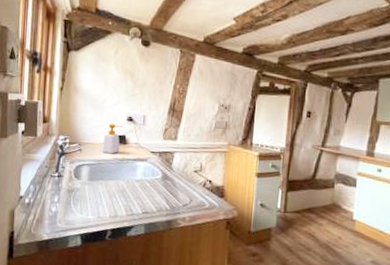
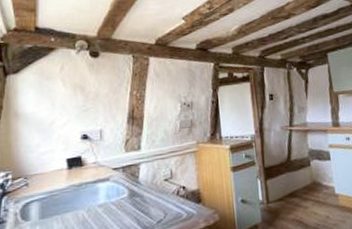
soap bottle: present [101,124,124,154] -> none [53,146,78,183]

